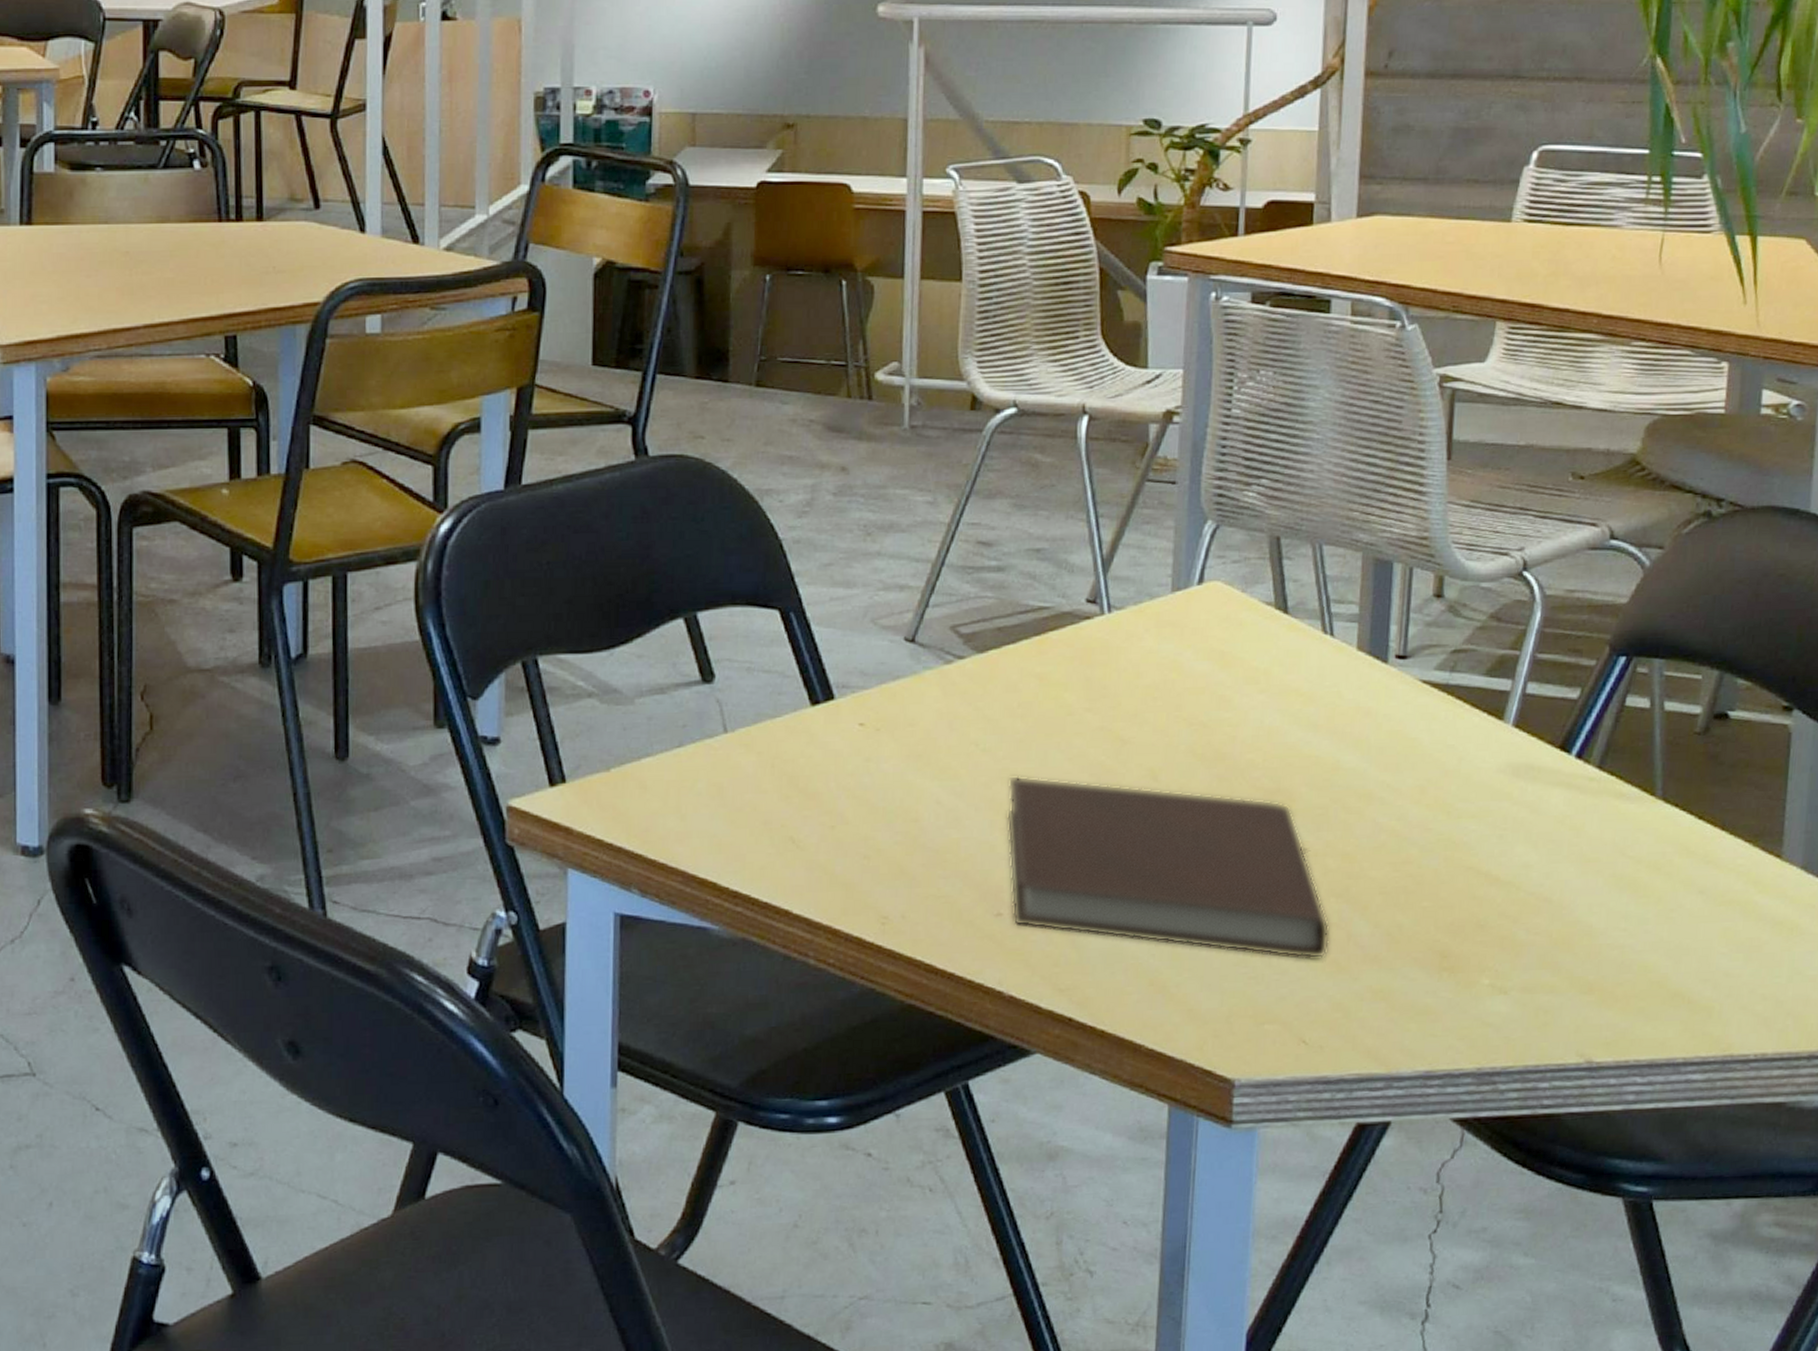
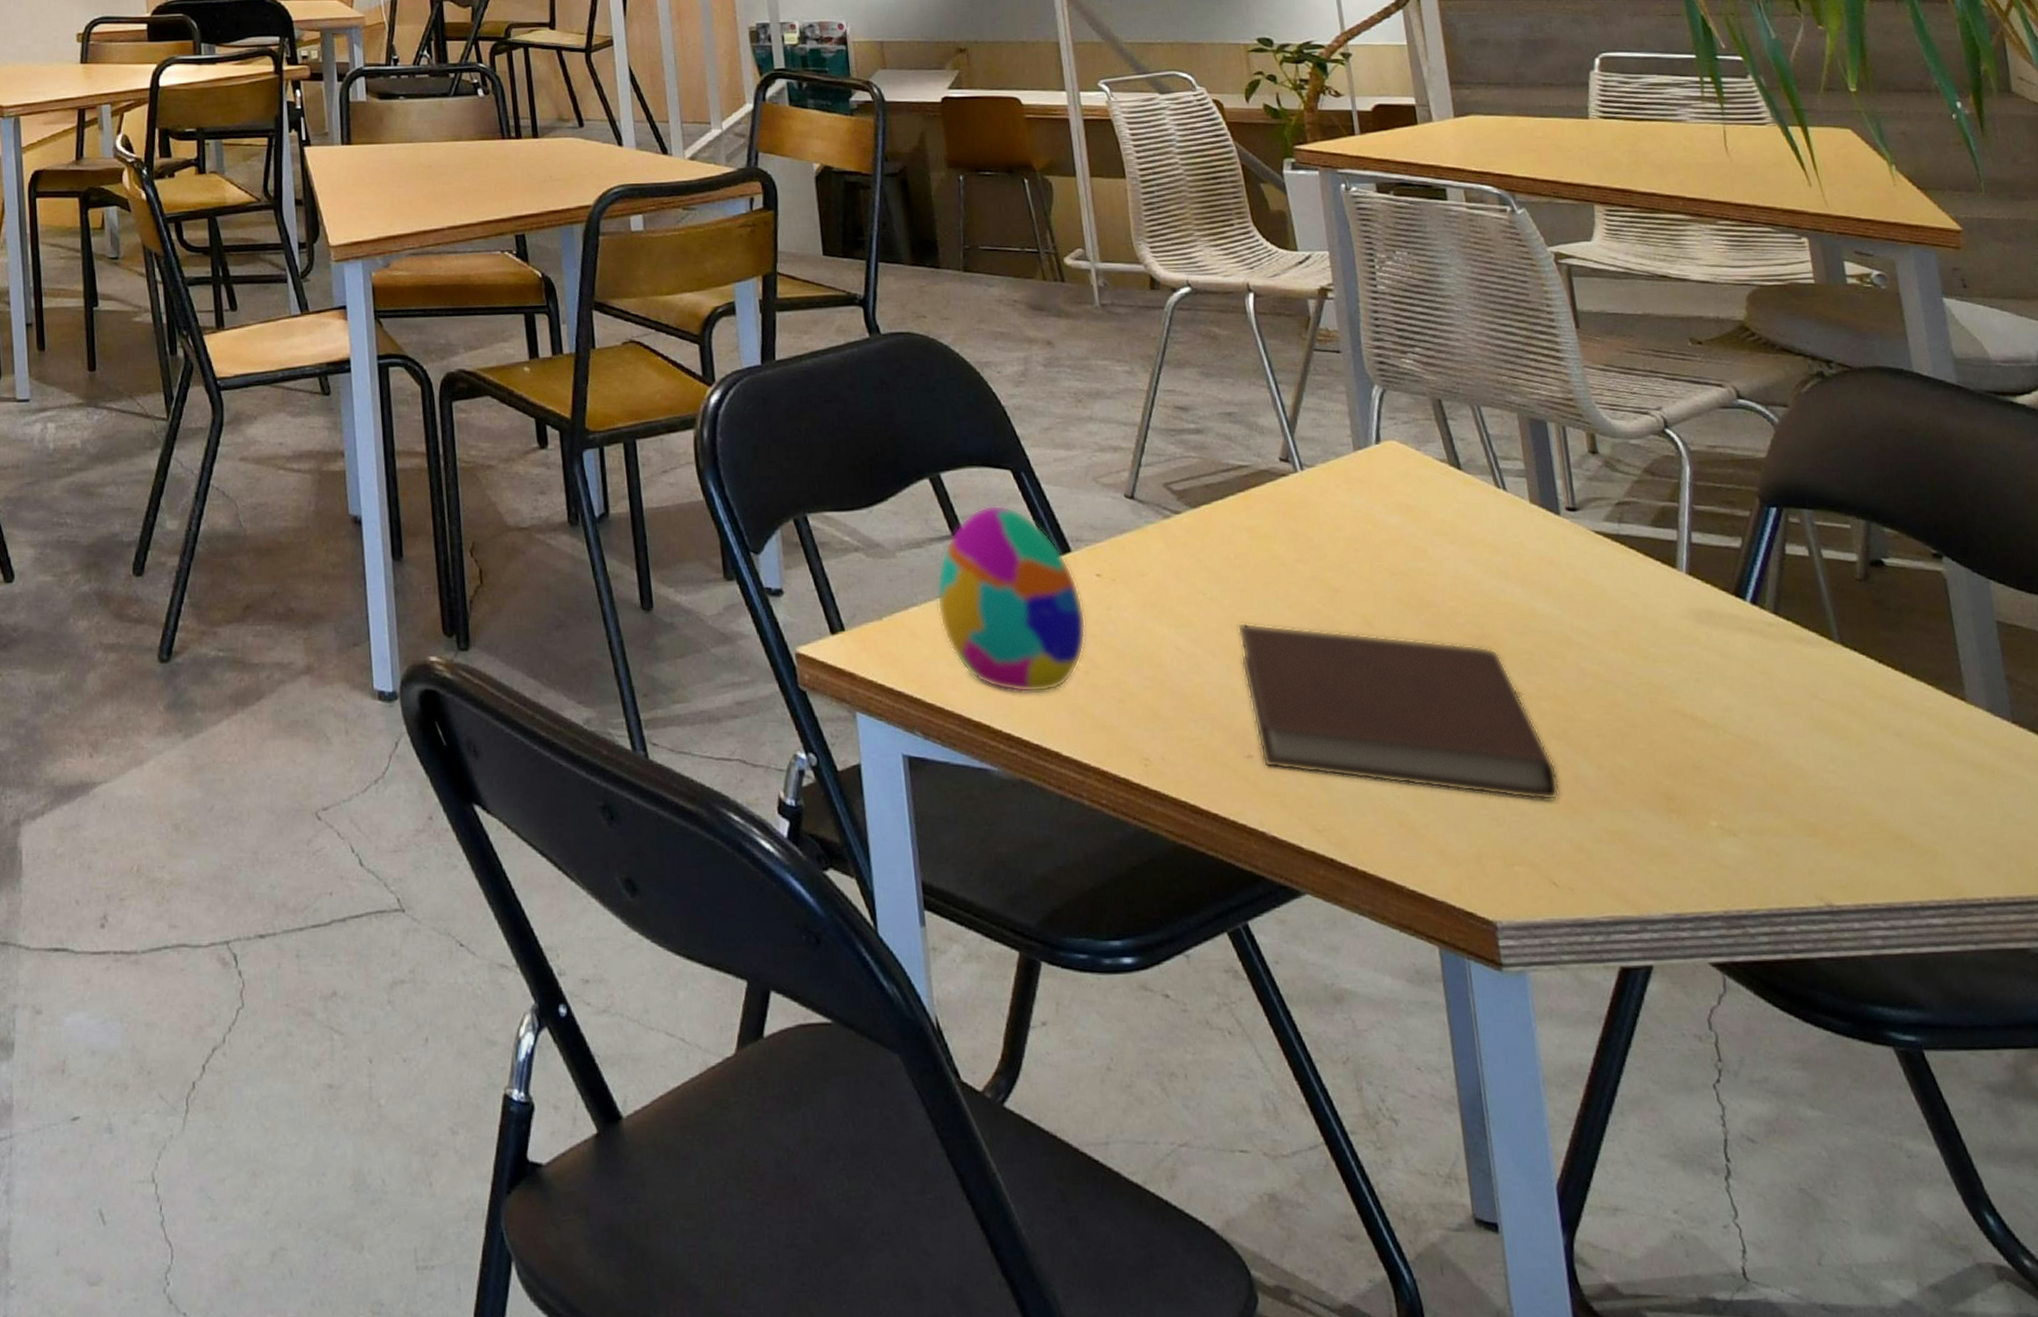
decorative egg: none [674,648,840,849] -> present [936,505,1086,693]

